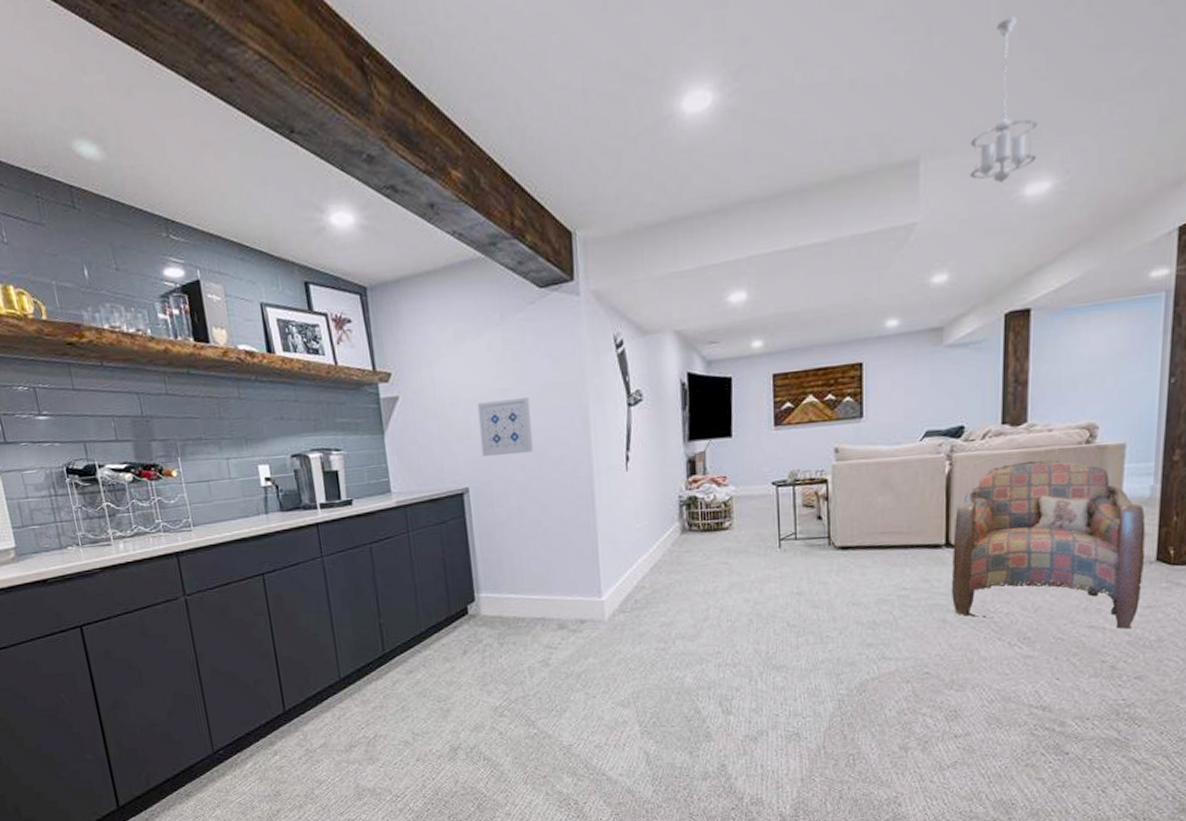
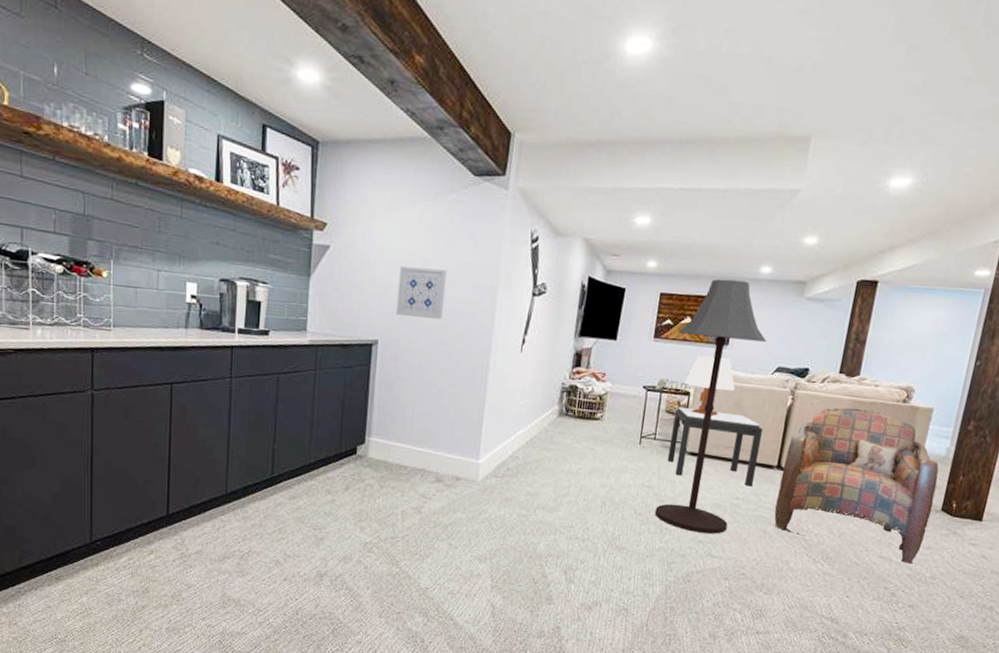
floor lamp: none [802,341,907,635] -> present [654,279,766,534]
side table: none [813,494,920,575] -> present [667,406,763,487]
table lamp: none [818,433,880,502] -> present [684,356,735,416]
pendant light: present [969,16,1038,183] -> none [848,37,910,172]

